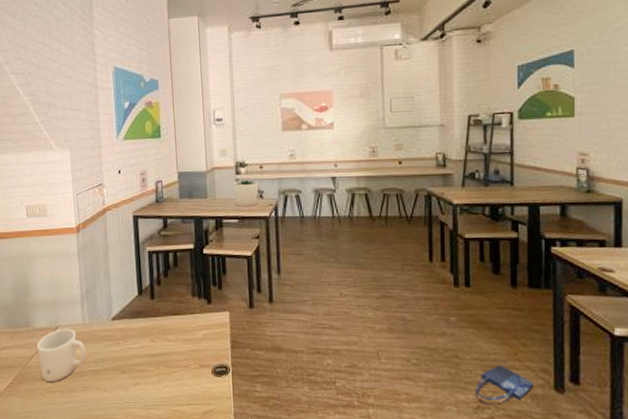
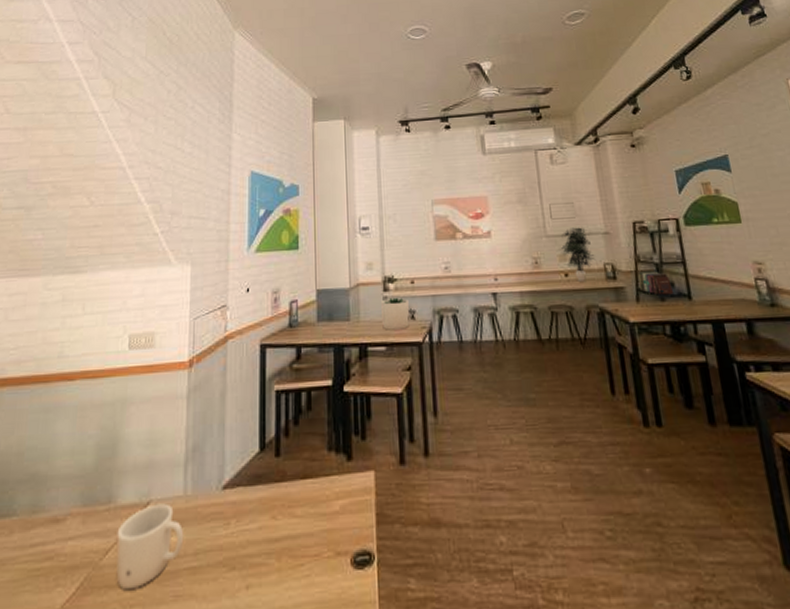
plant: none [399,120,427,168] -> present [563,227,594,282]
books: none [467,160,497,181] -> present [638,271,673,295]
shopping bag: present [476,365,534,405] -> none [689,535,759,595]

